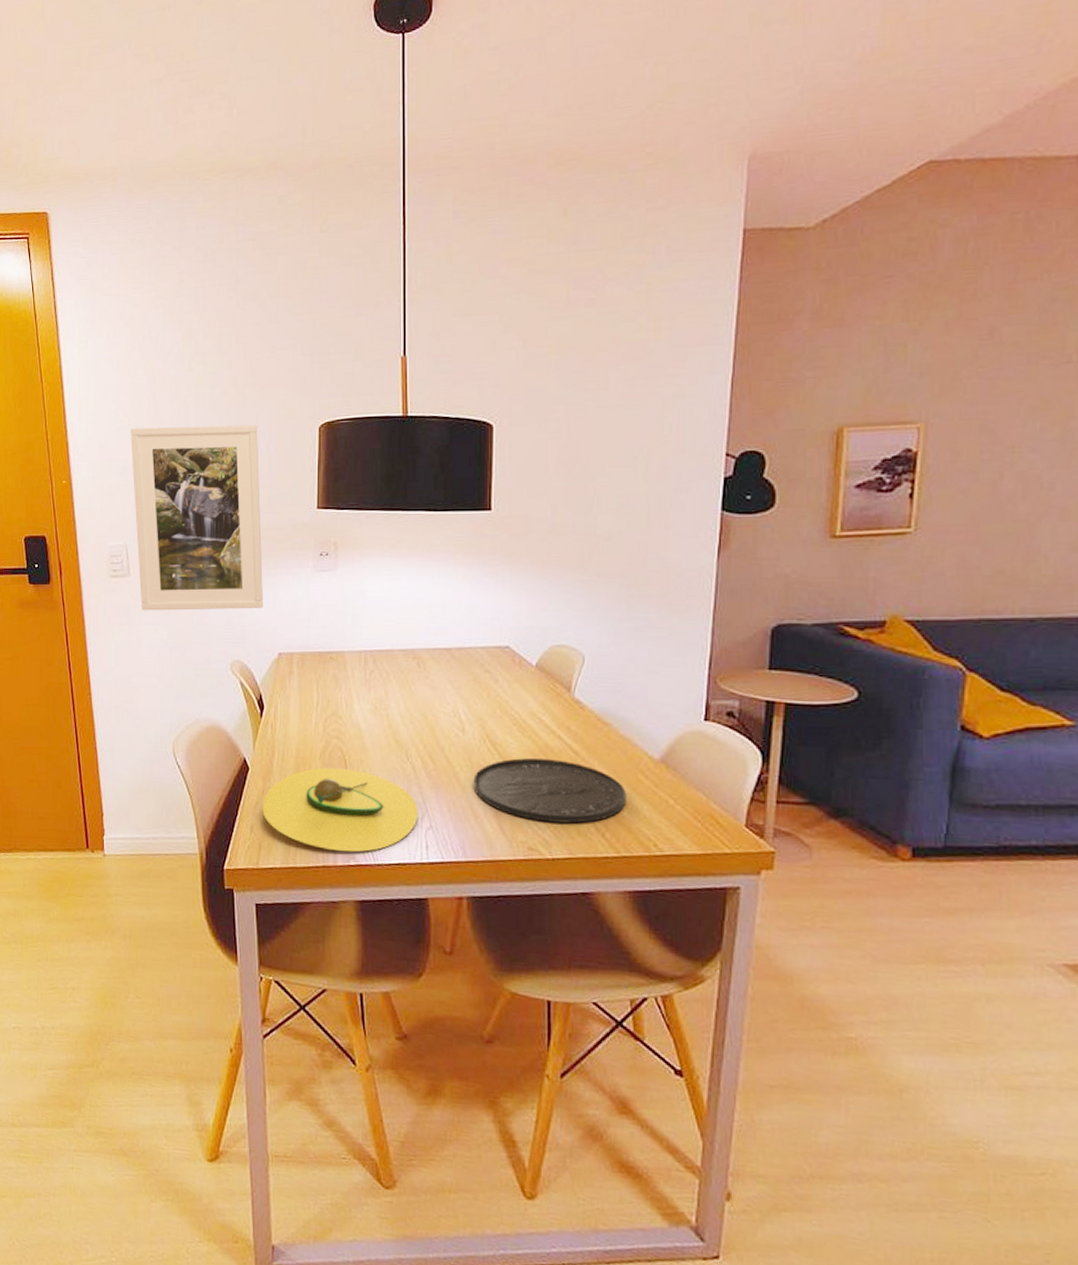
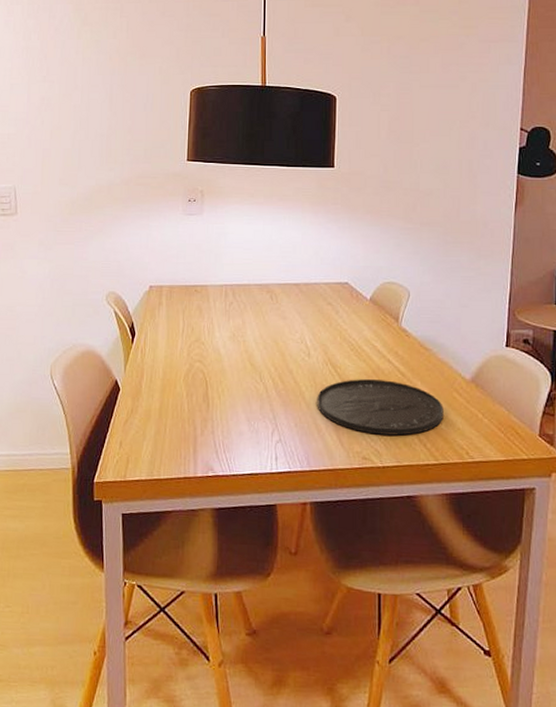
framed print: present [131,424,263,611] -> none [23,85,138,247]
avocado: present [262,767,418,852] -> none [131,388,269,464]

